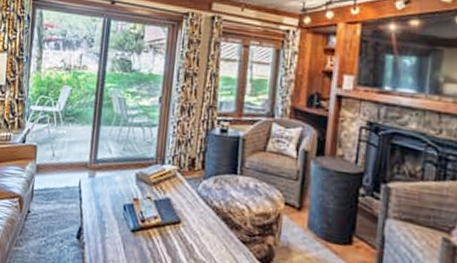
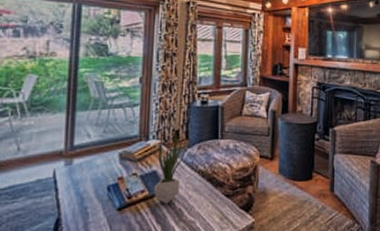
potted plant: none [166,159,199,236] -> present [154,132,184,204]

